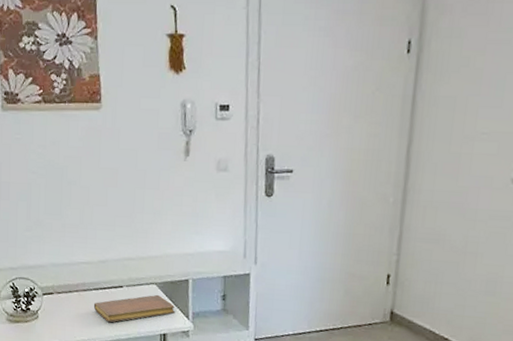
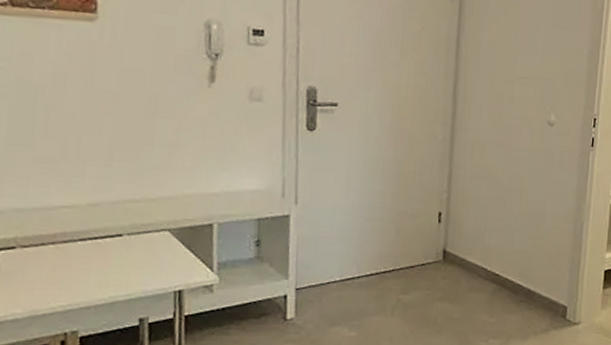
notebook: present [93,294,176,323] -> none [78,243,195,282]

